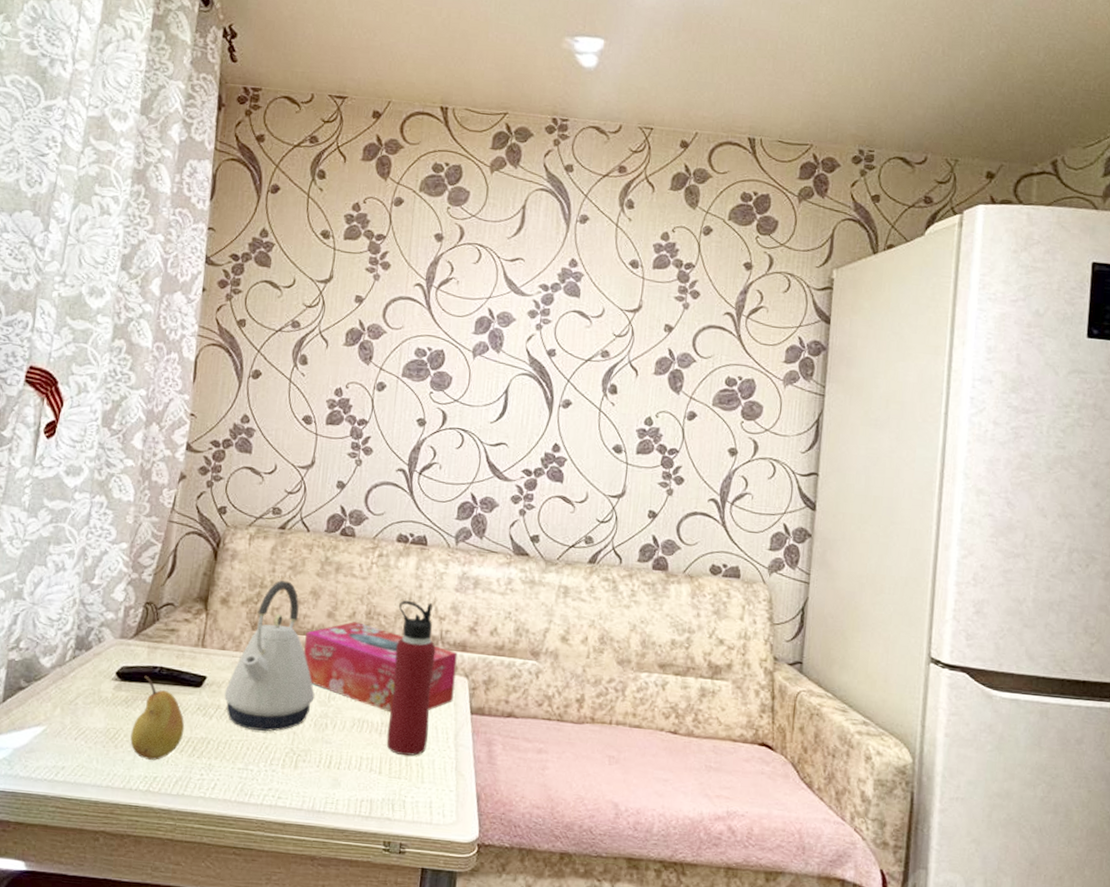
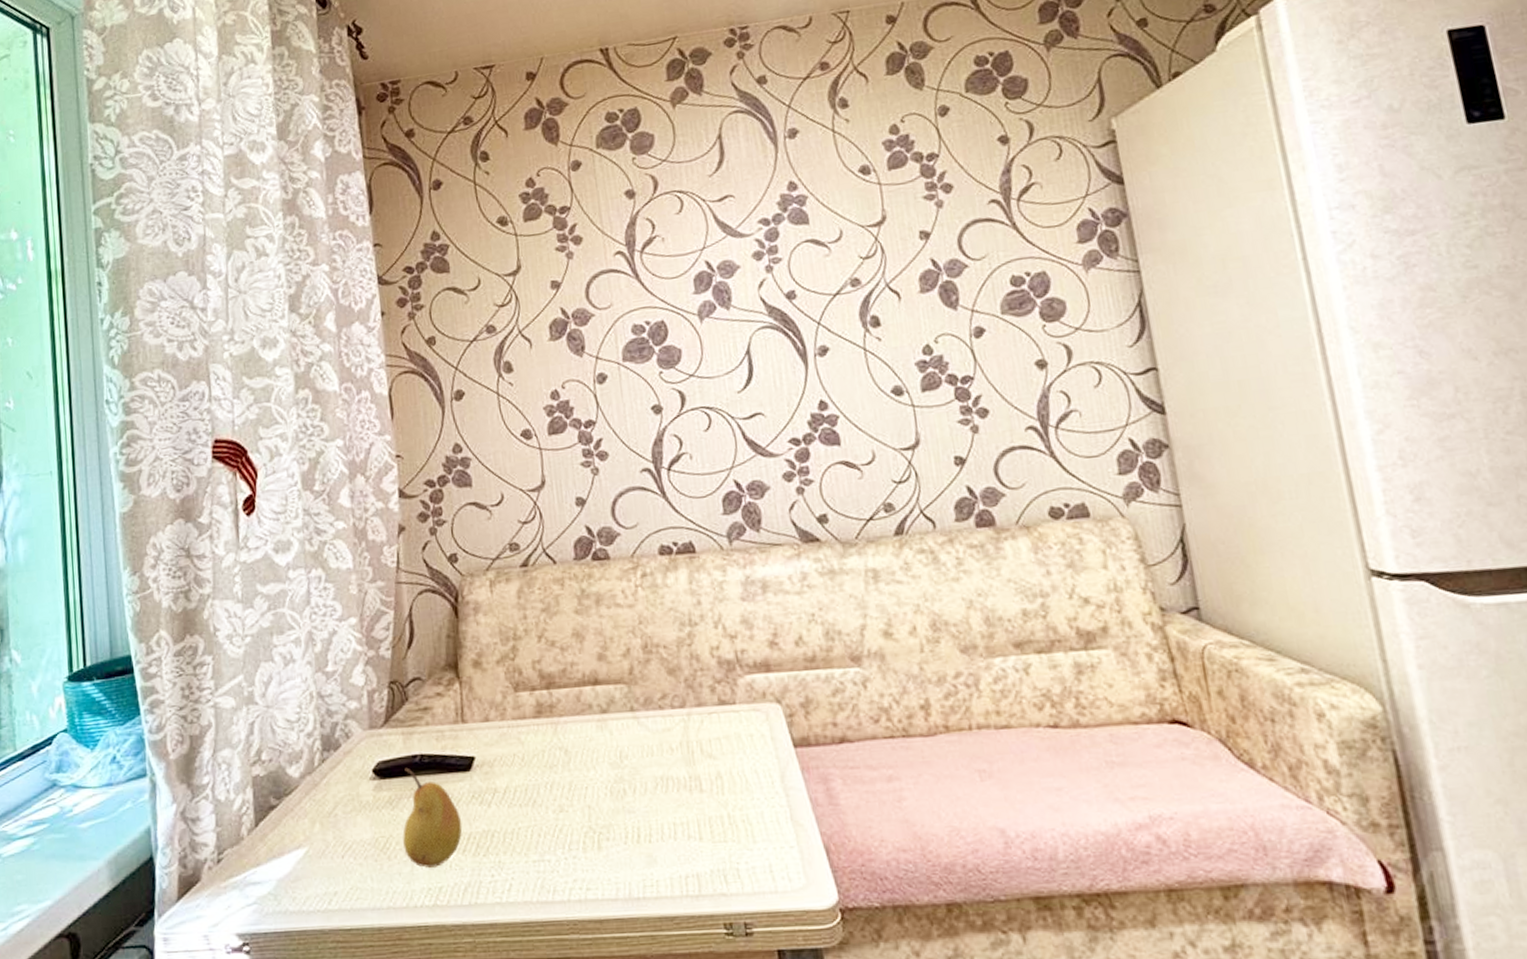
kettle: present [224,580,315,732] -> none [499,626,604,812]
tissue box: present [304,622,458,713] -> none [577,660,769,763]
water bottle: present [386,601,436,756] -> none [678,621,750,812]

